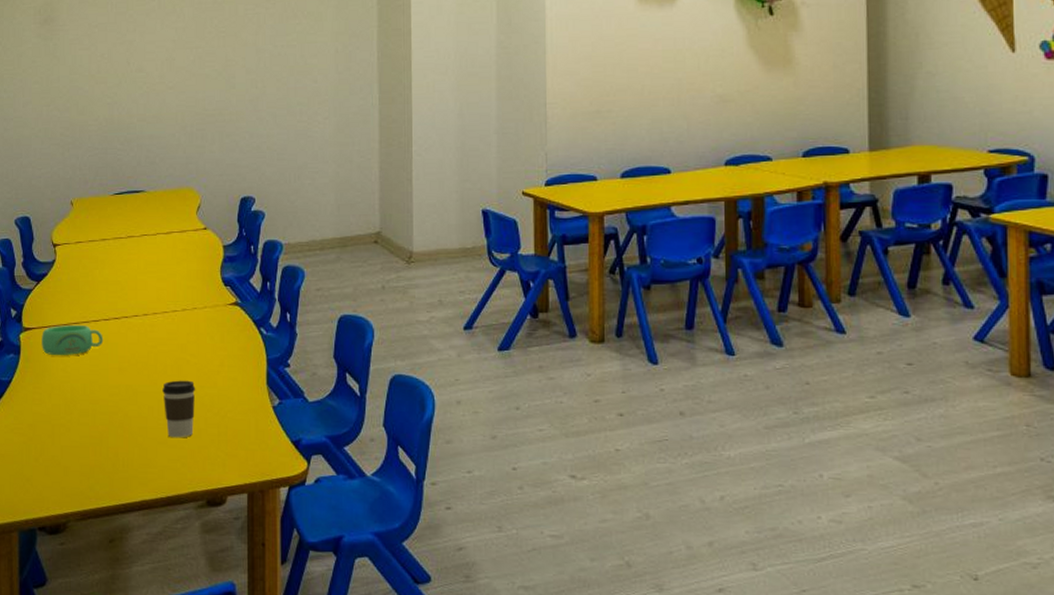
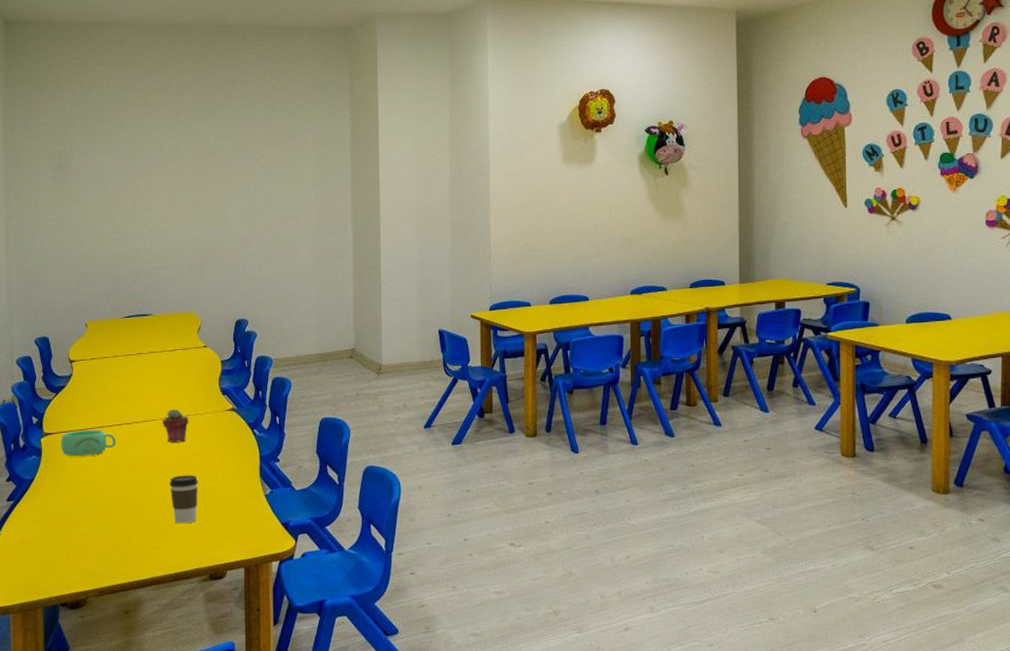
potted succulent: none [155,301,186,342] -> present [162,408,189,443]

